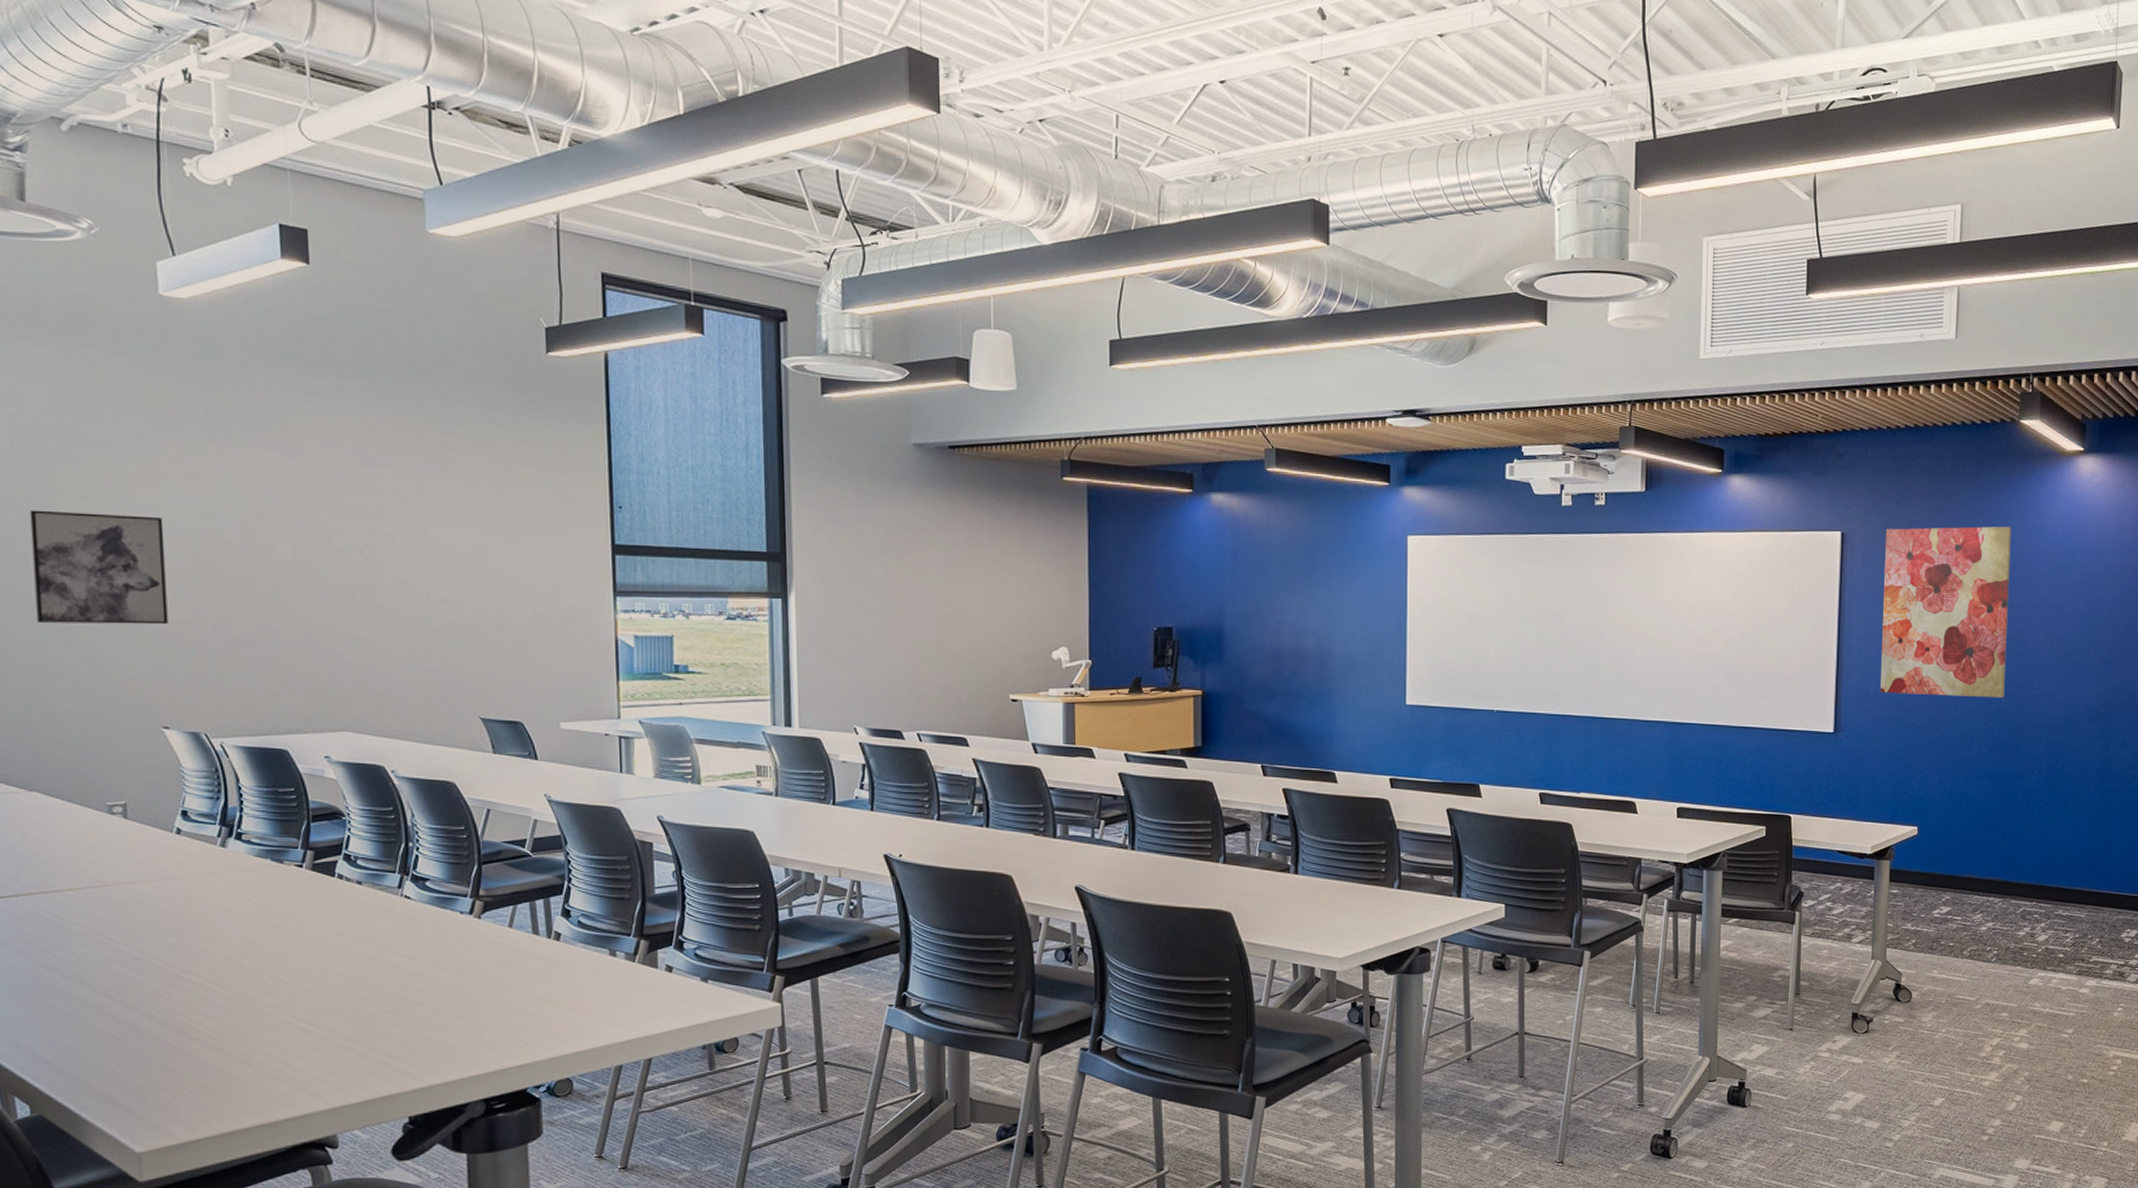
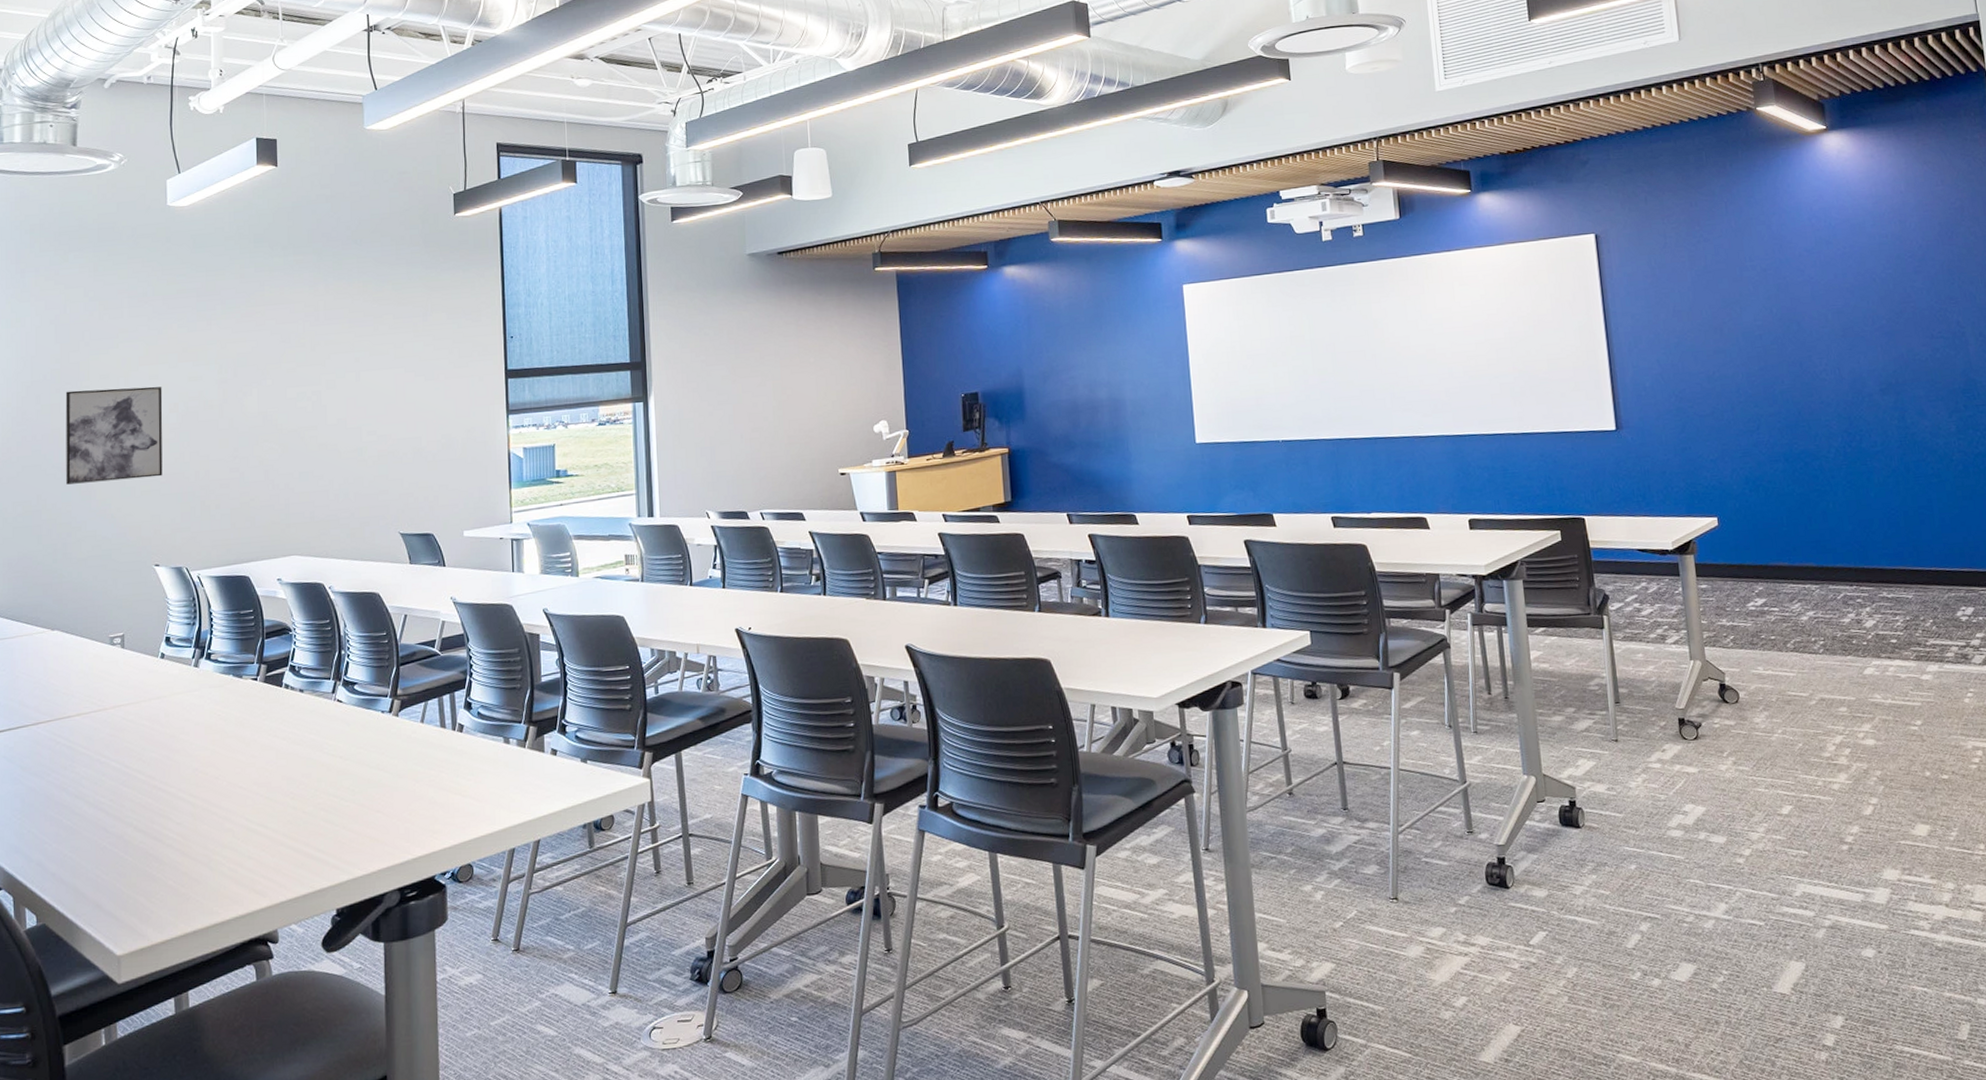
wall art: present [1879,526,2012,698] -> none [1638,209,1786,386]

